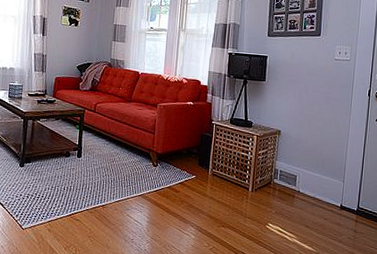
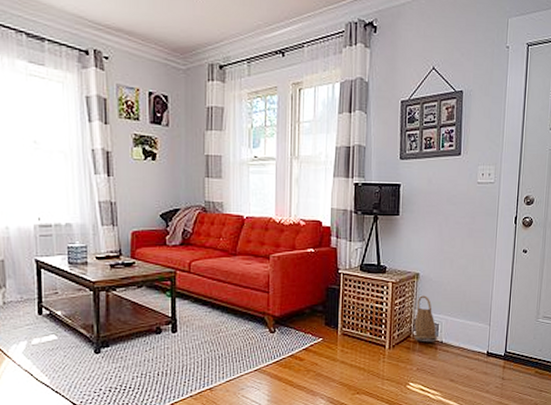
basket: none [275,149,295,191] -> present [414,295,437,342]

